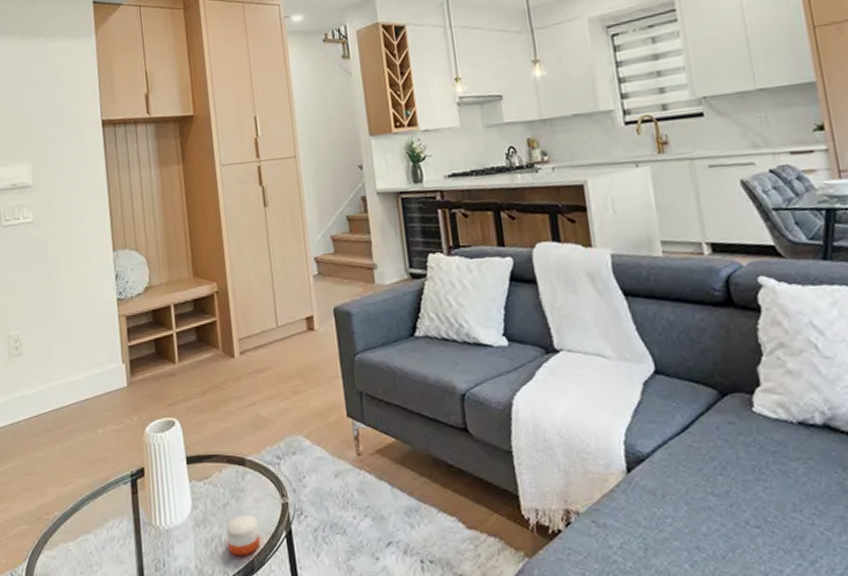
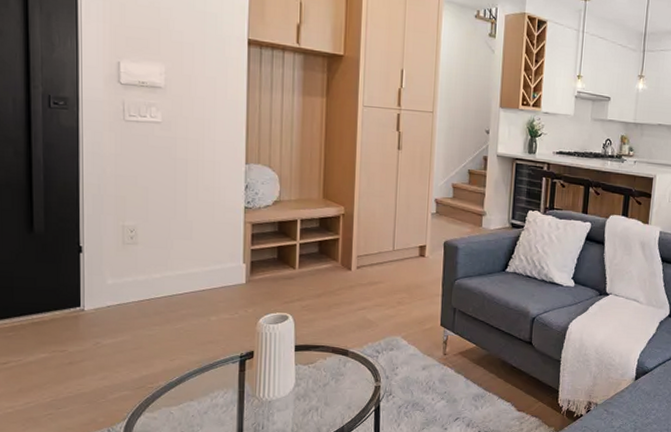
candle: present [226,514,261,556] -> none [323,393,353,423]

